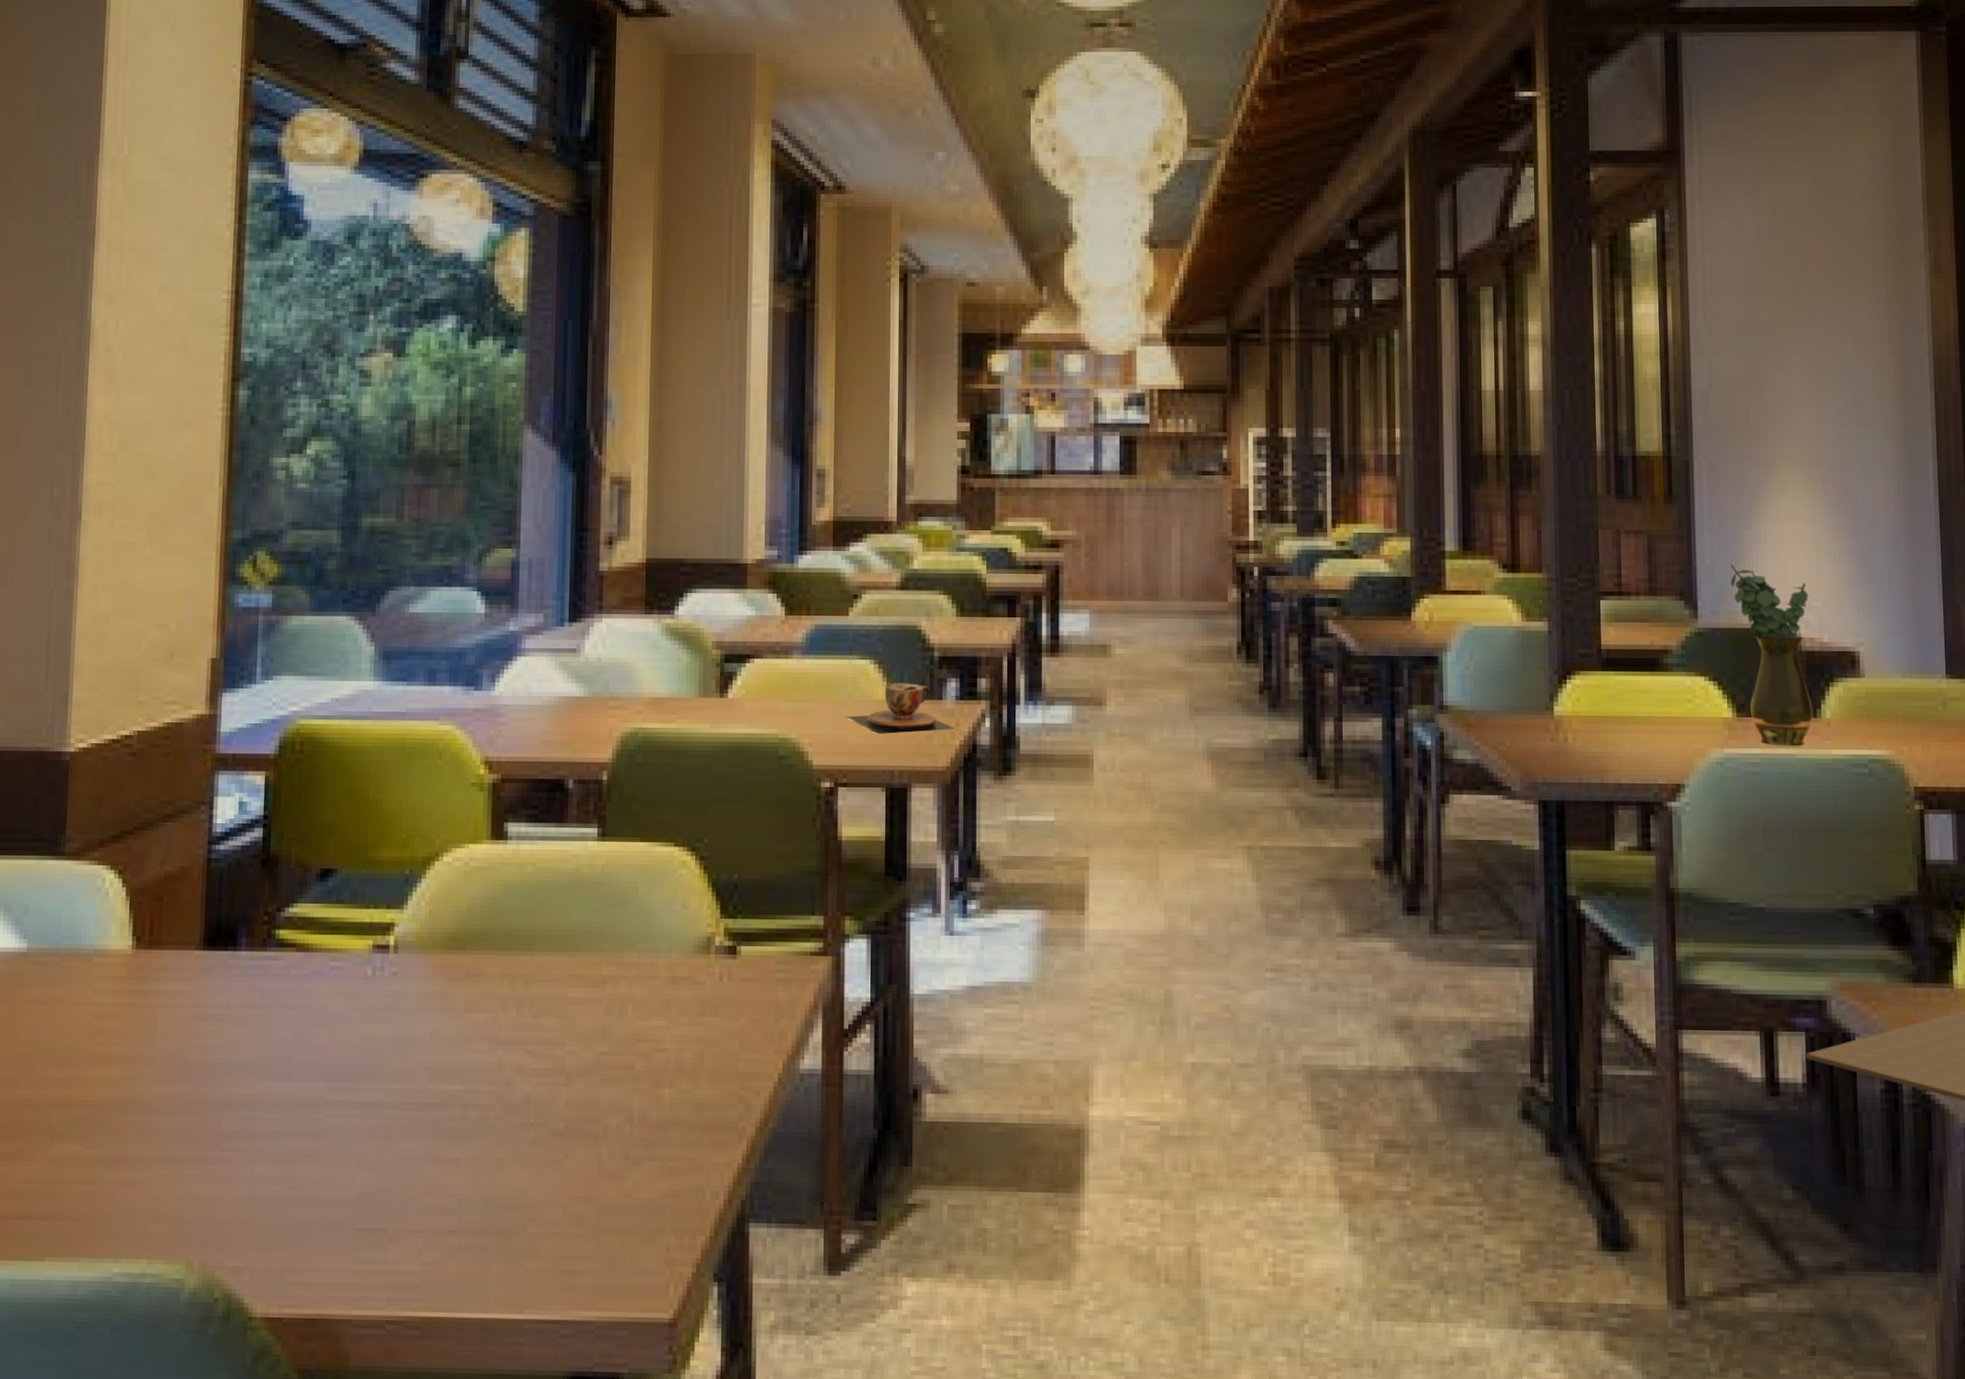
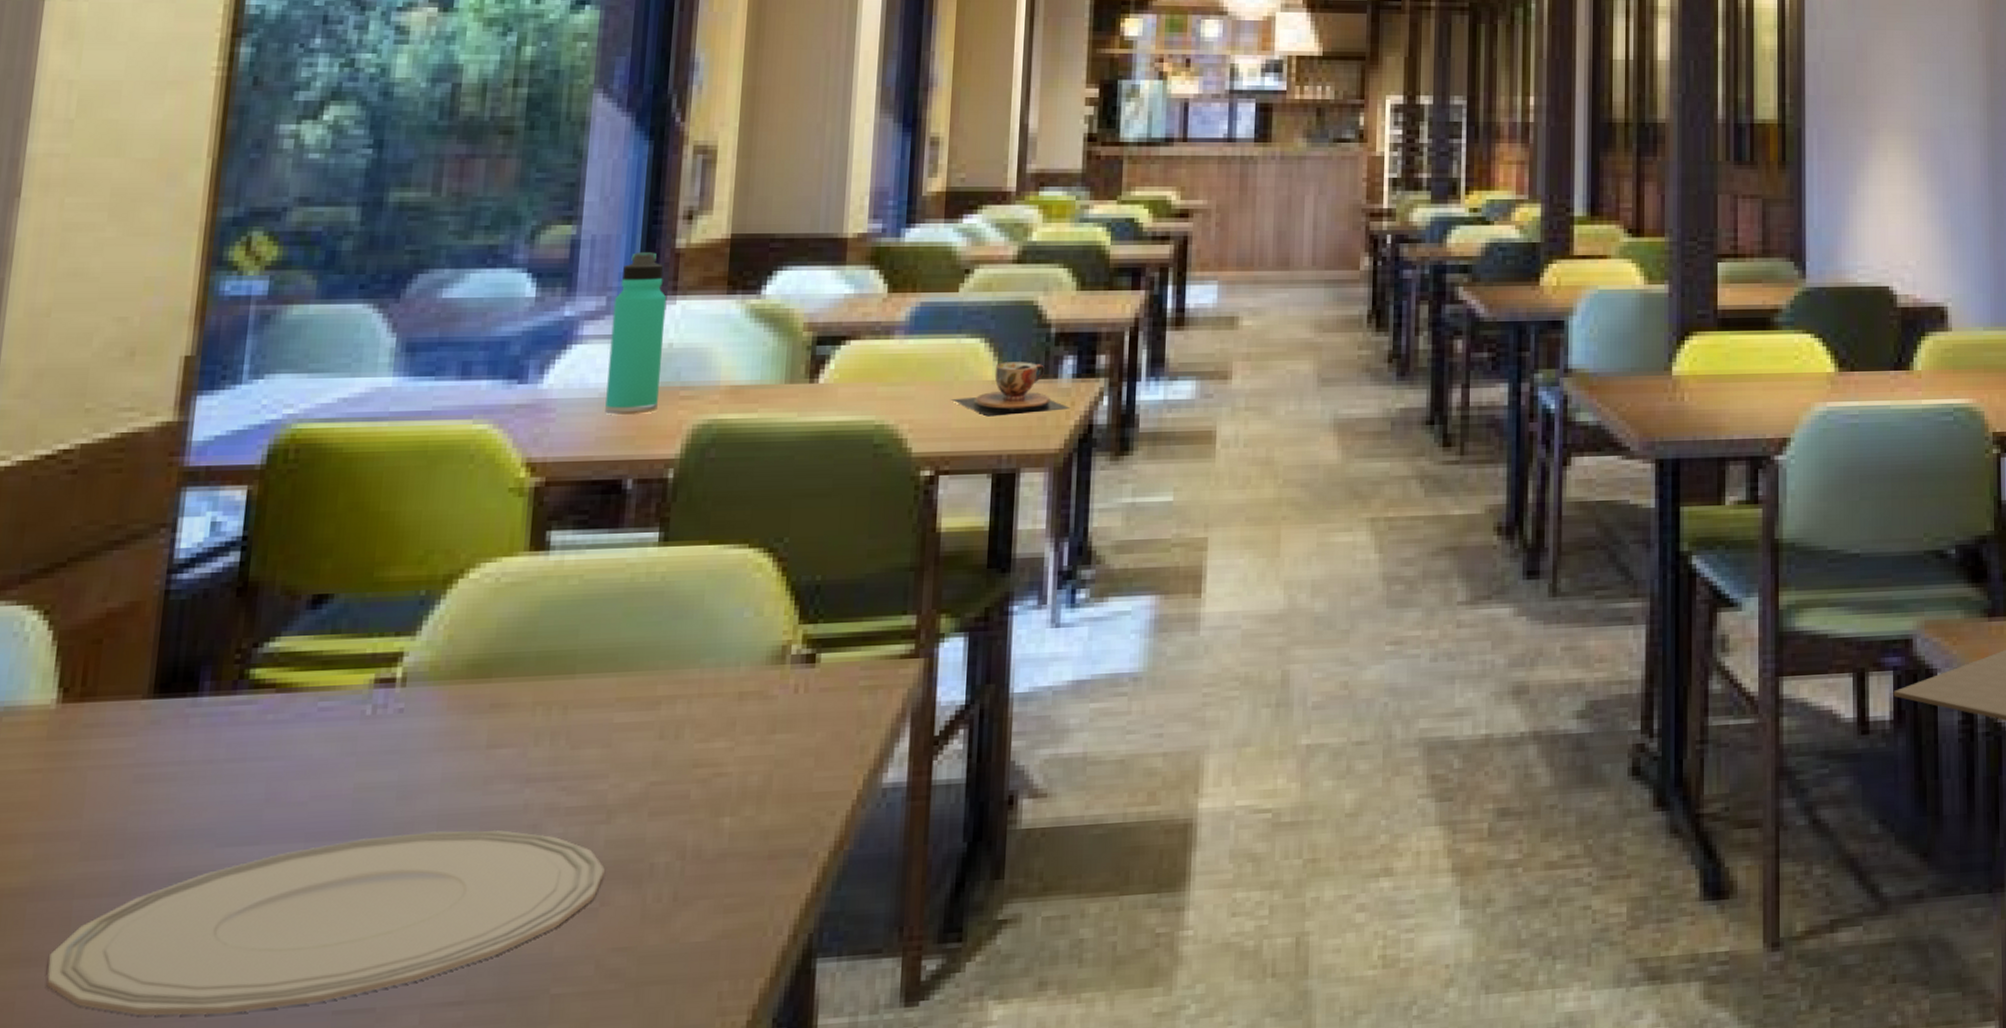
plate: none [138,1081,567,1223] -> present [46,829,606,1017]
thermos bottle: none [547,574,594,721] -> present [605,252,667,415]
vase: present [1730,564,1813,746] -> none [1836,226,1906,398]

